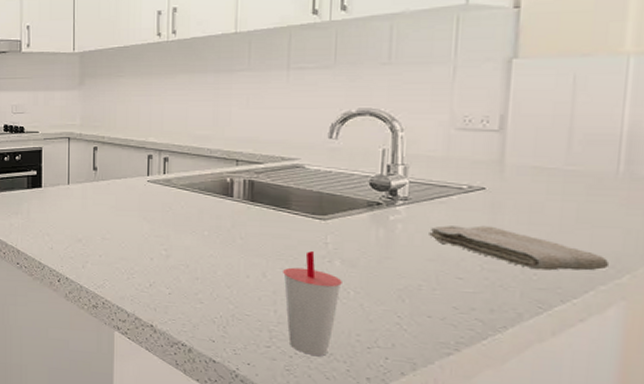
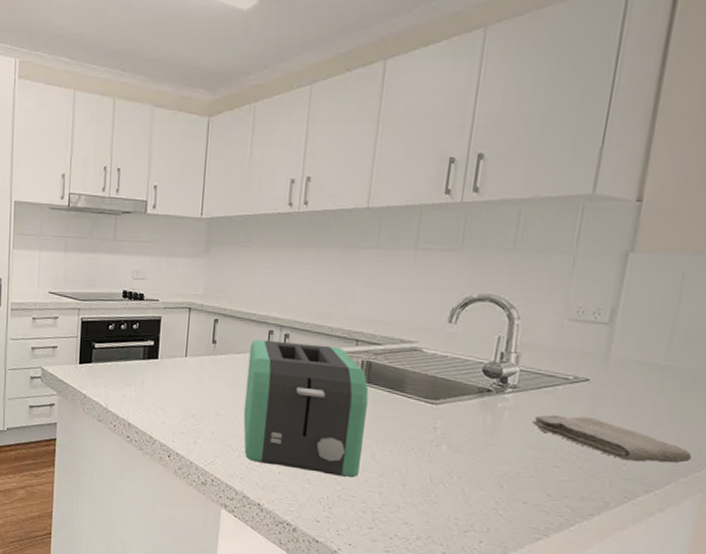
toaster: none [129,164,254,297] -> present [243,339,369,478]
cup: present [283,250,342,357] -> none [390,434,447,539]

